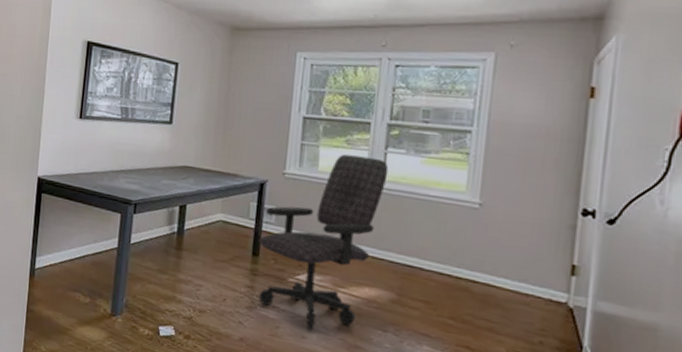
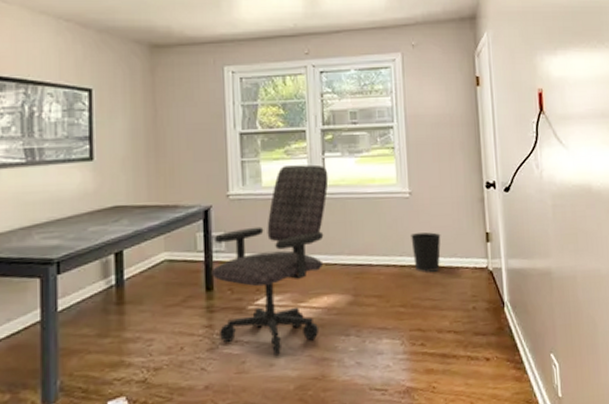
wastebasket: none [473,247,512,293] -> present [411,232,441,273]

